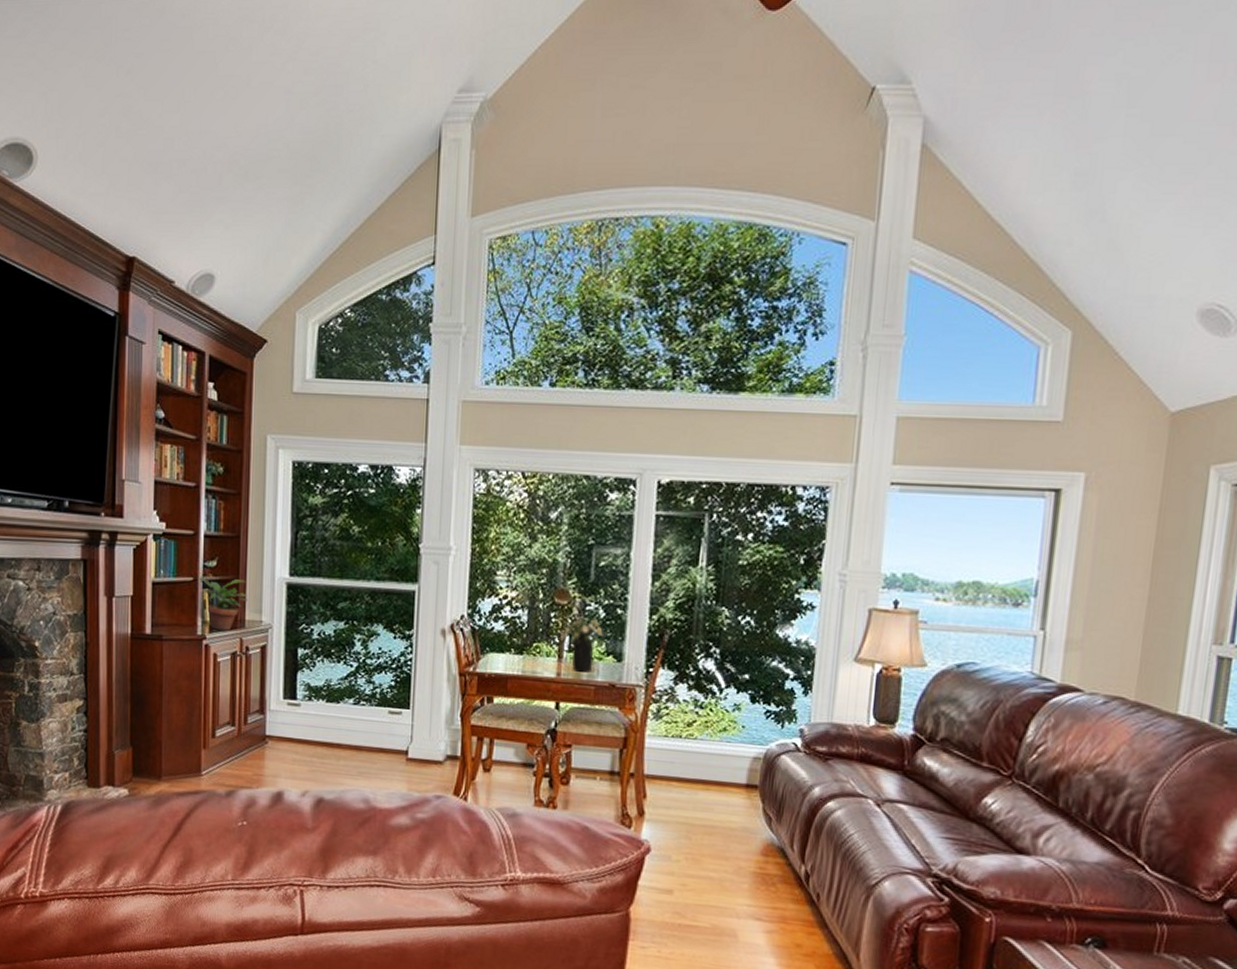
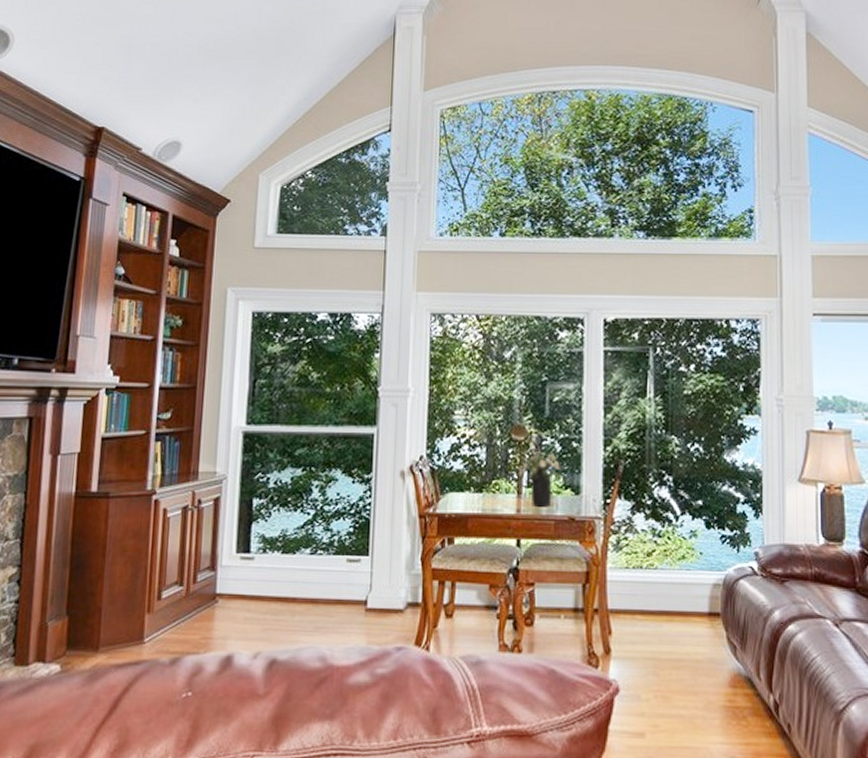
potted plant: present [199,577,247,631] -> none [151,430,202,484]

